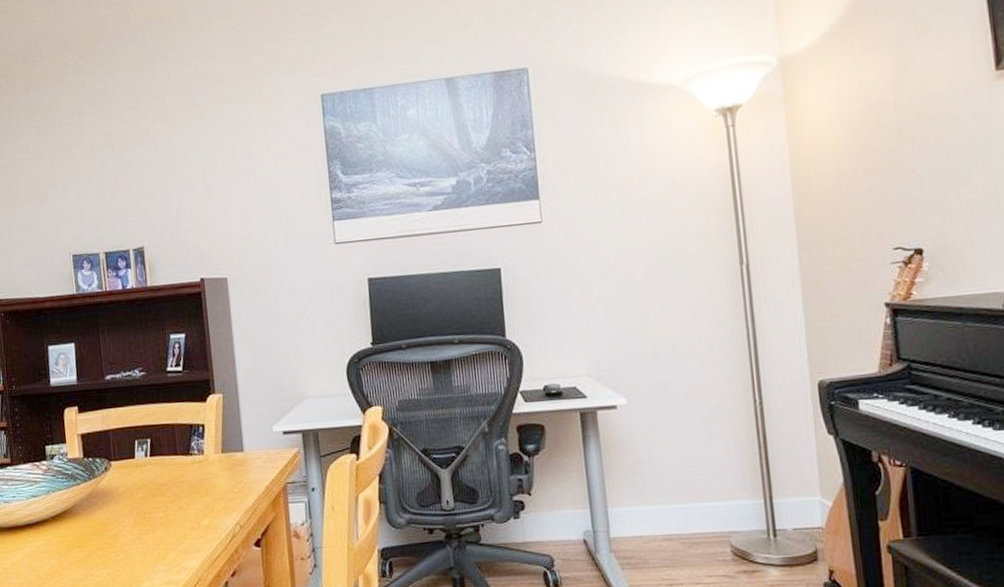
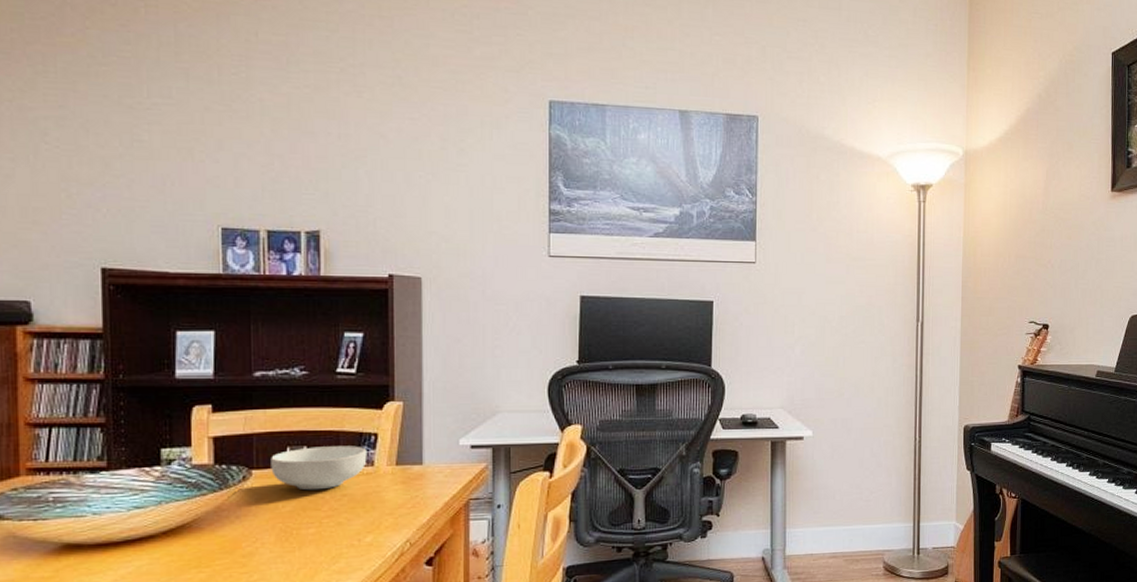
cereal bowl: none [124,436,198,479] -> present [271,446,367,491]

